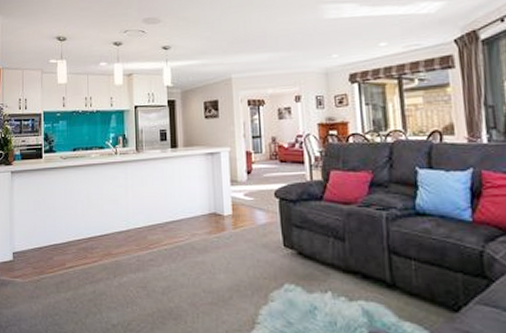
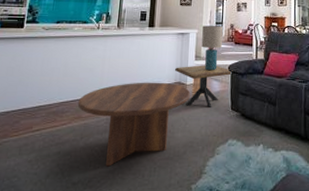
coffee table: none [106,213,231,309] -> present [77,82,191,167]
side table: none [208,191,281,244] -> present [175,65,233,107]
lamp: none [236,140,263,198] -> present [202,25,223,71]

